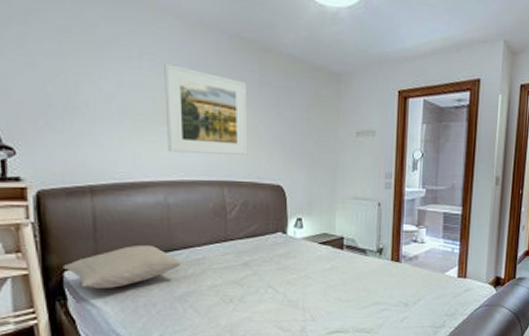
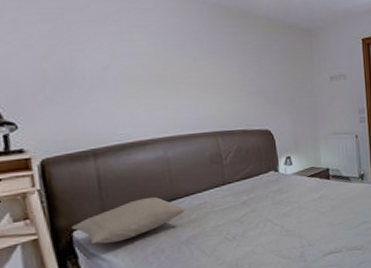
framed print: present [164,64,248,155] -> none [153,34,237,111]

